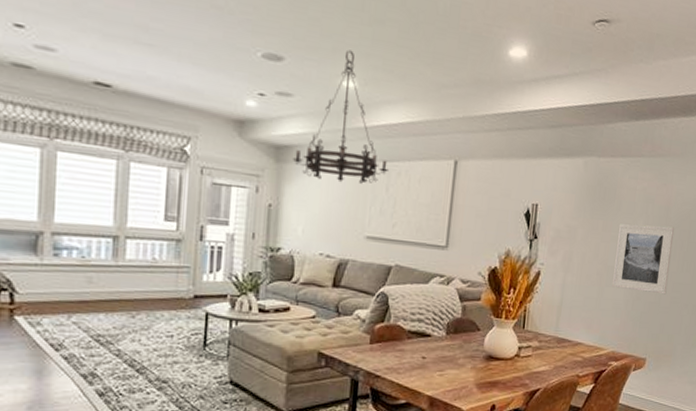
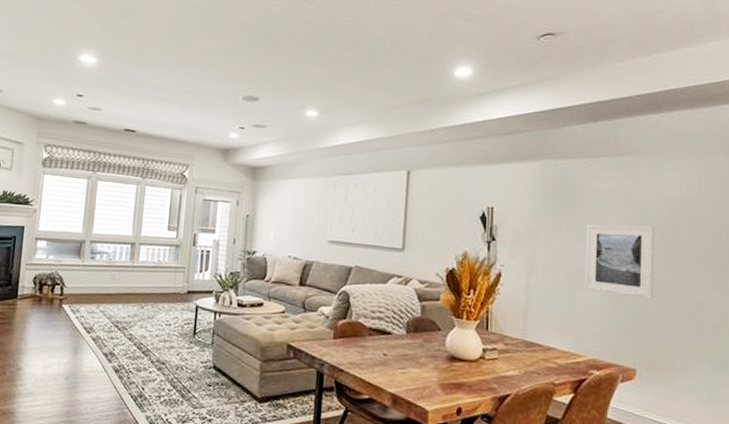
chandelier: present [293,50,390,184] -> none [266,86,348,195]

